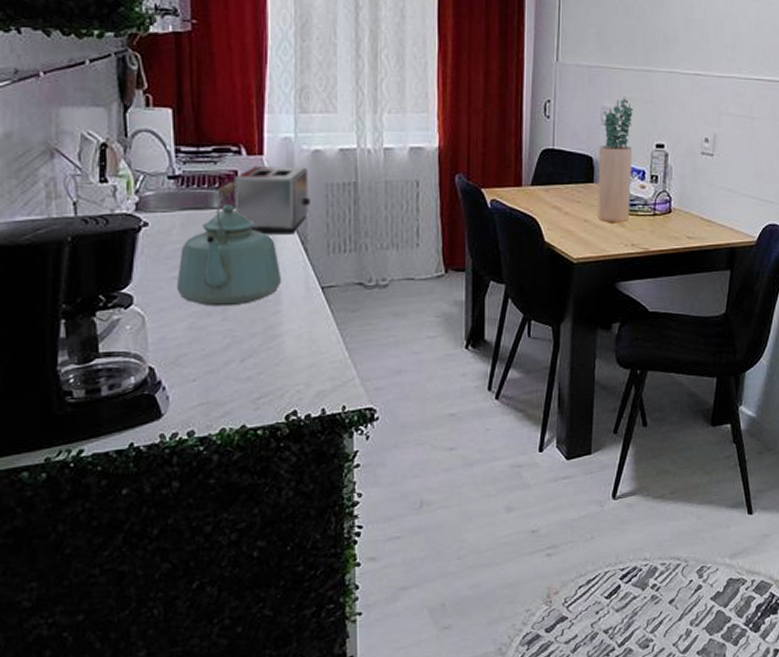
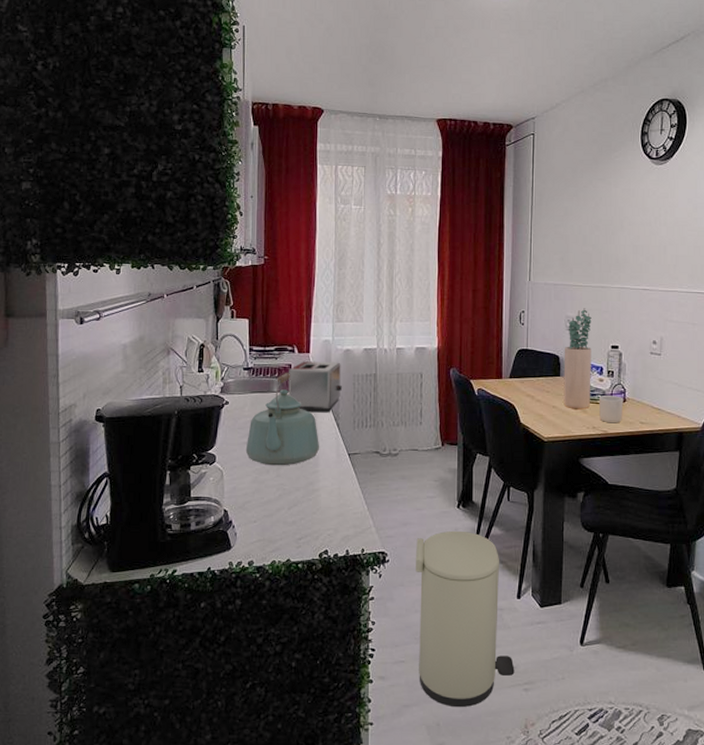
pedal bin: none [413,376,536,583] -> present [416,530,515,707]
mug: none [639,206,669,239] -> present [598,395,624,424]

